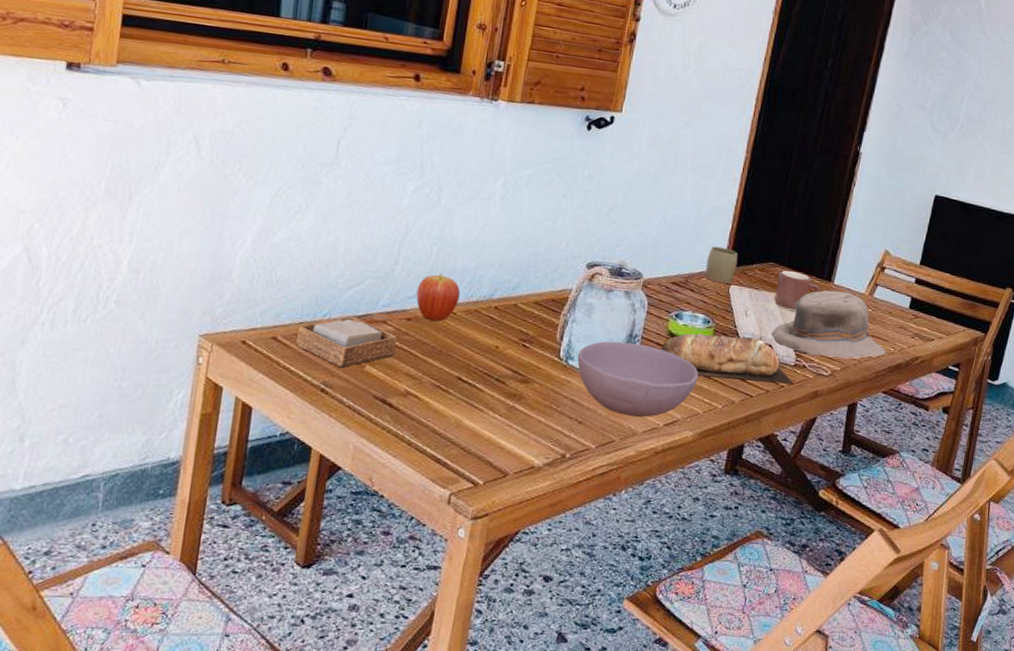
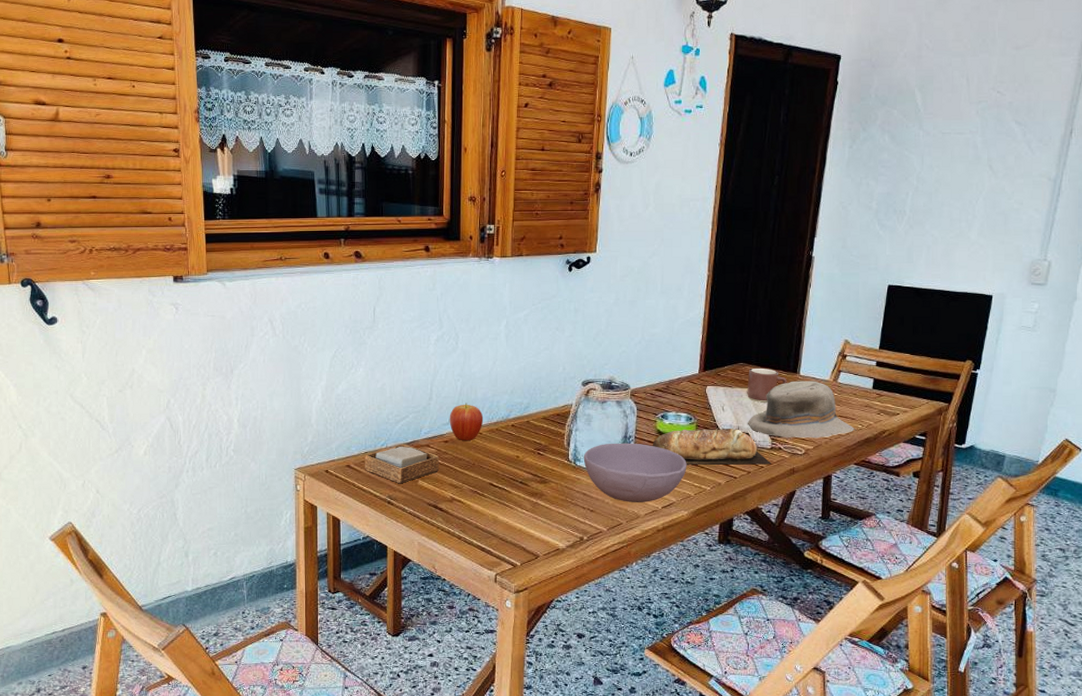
mug: present [704,246,738,284] -> none [683,355,711,385]

